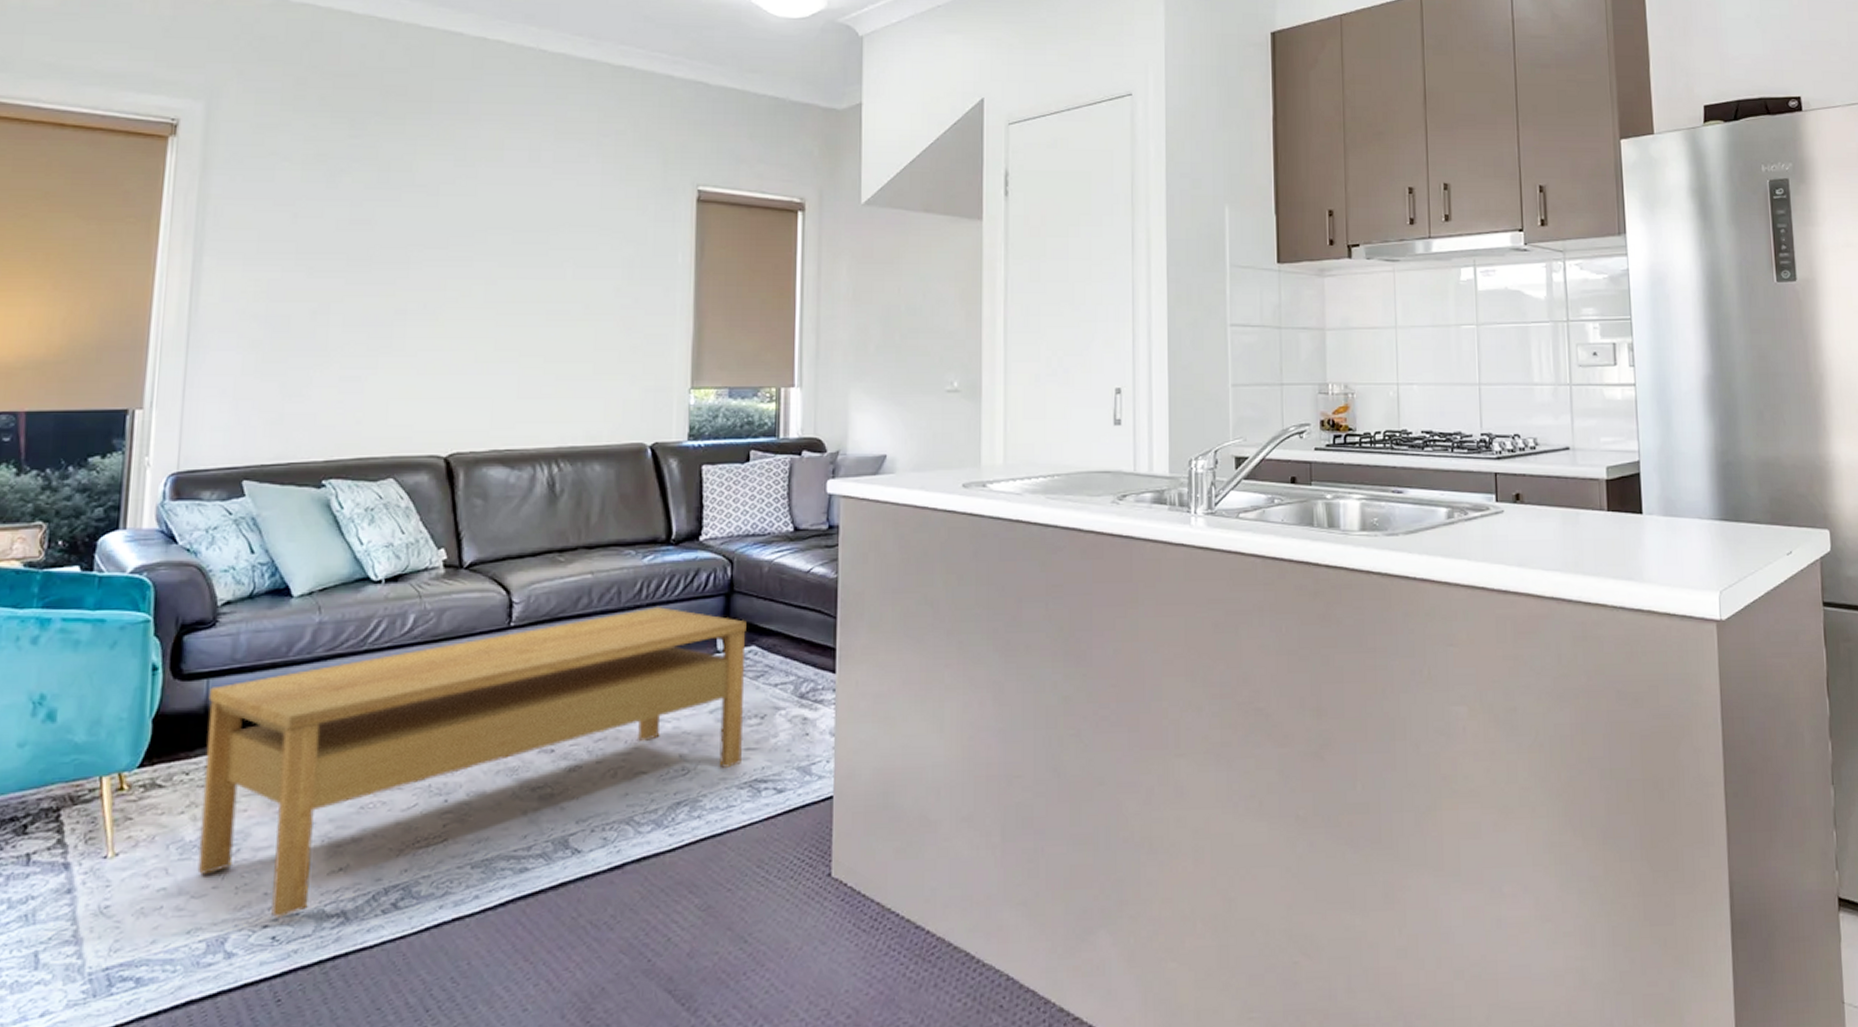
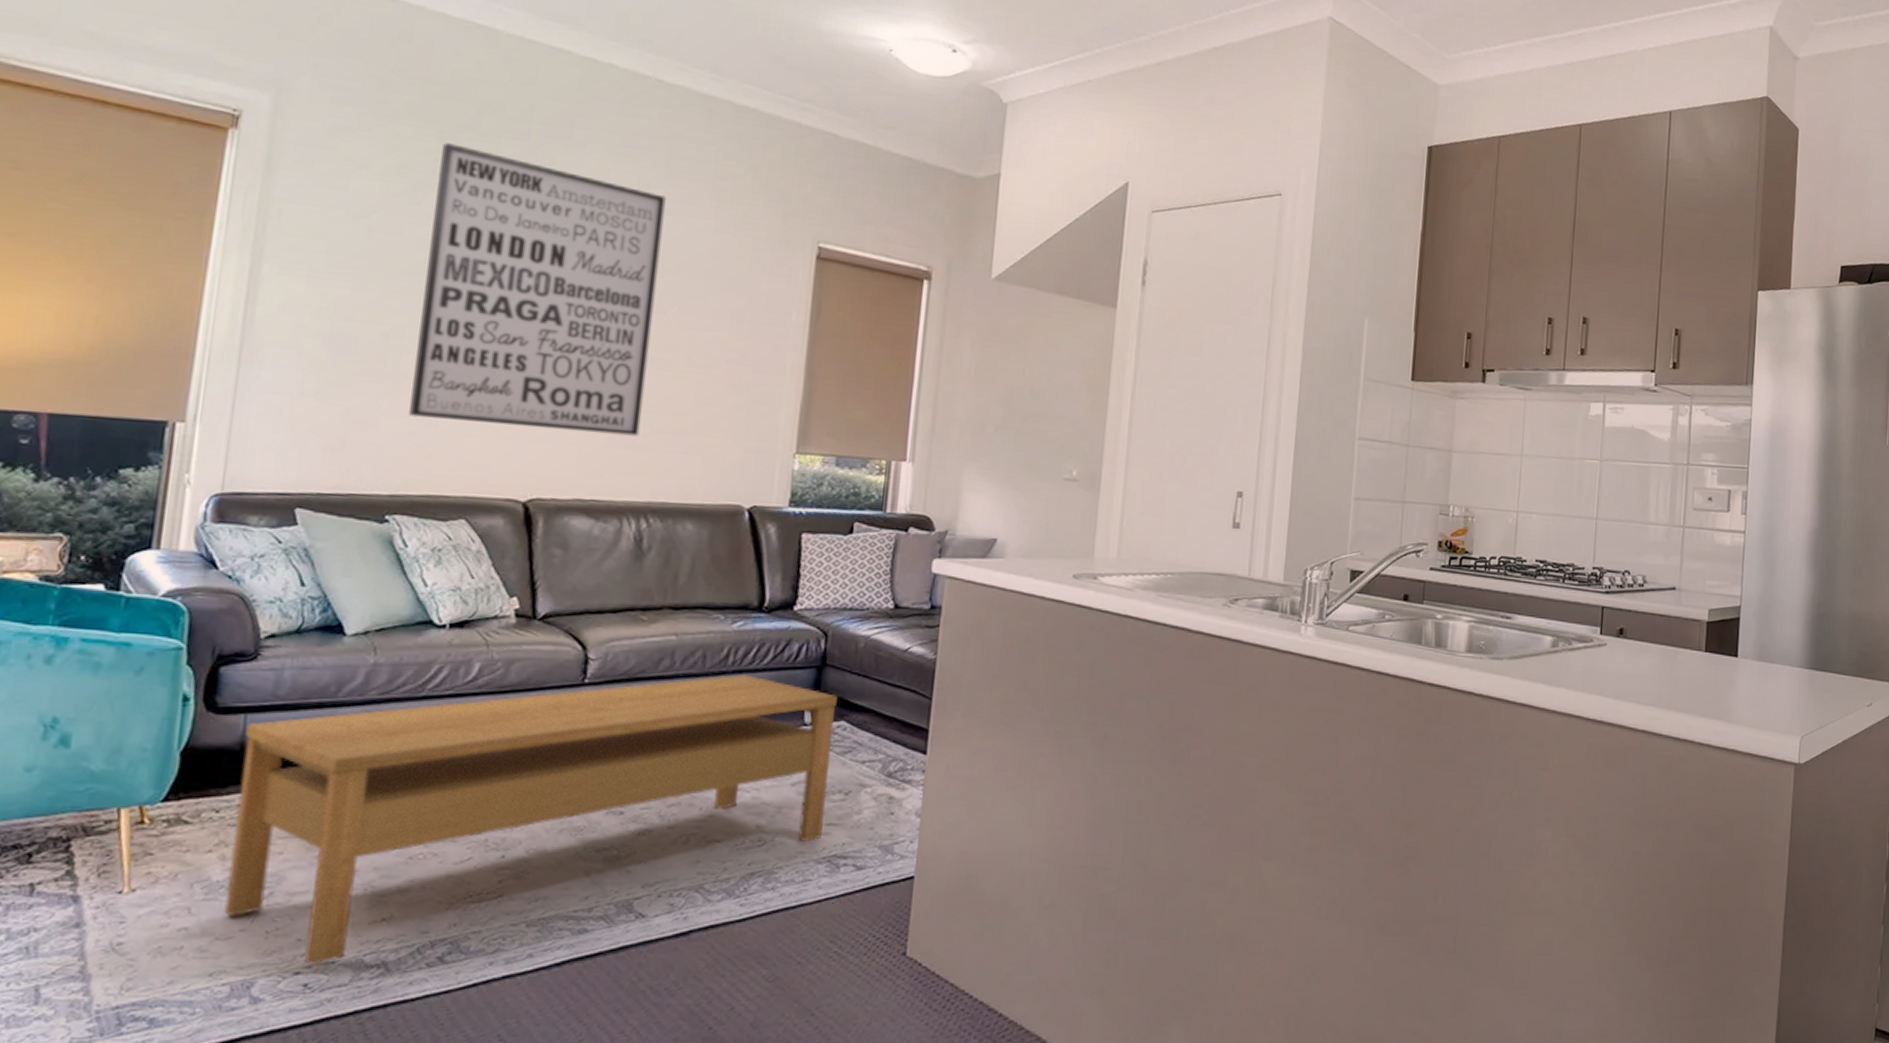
wall art: none [338,129,556,386] -> present [409,143,666,436]

